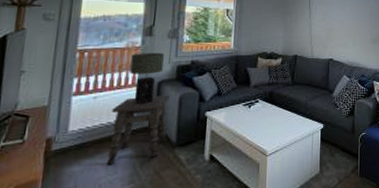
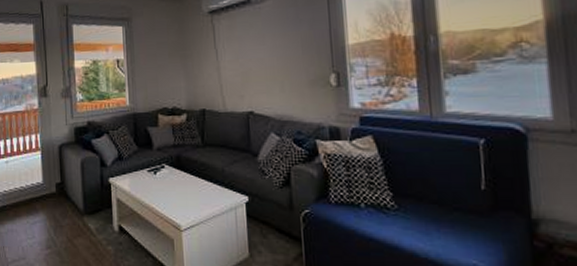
side table: present [106,95,170,165] -> none [22,160,75,229]
table lamp: present [129,53,165,105] -> none [31,115,62,170]

